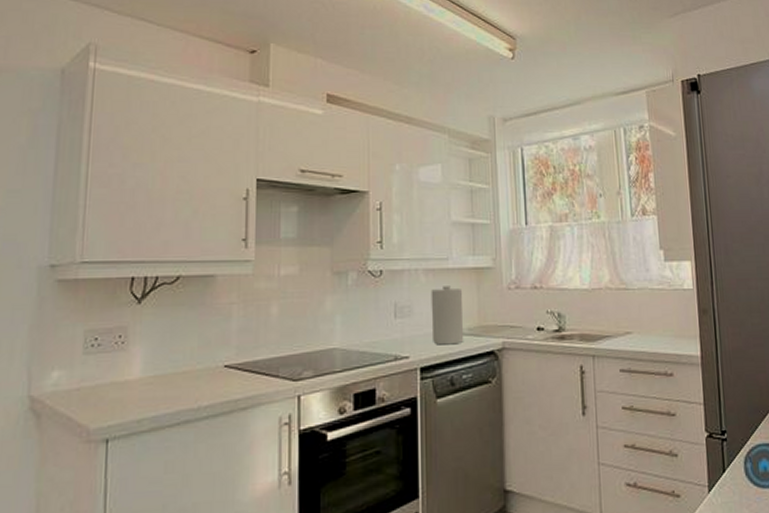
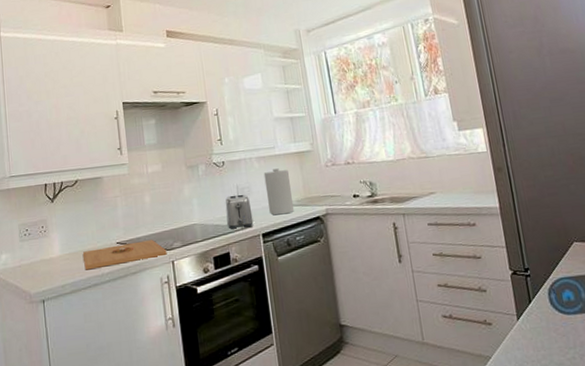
platter: none [174,365,293,401] -> present [83,240,167,270]
toaster: none [377,314,411,359] -> present [225,194,254,229]

